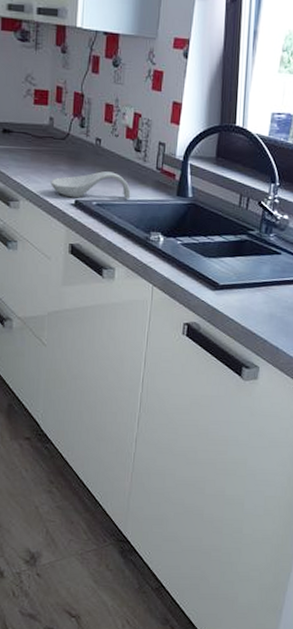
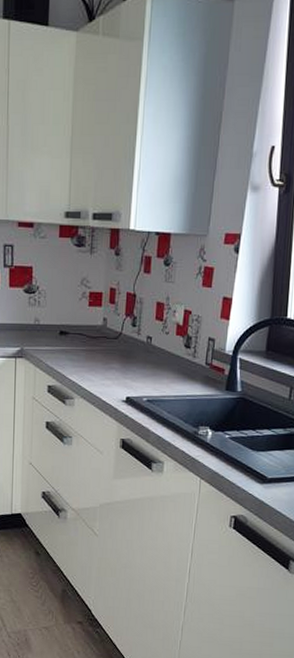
spoon rest: present [50,171,131,199] -> none [103,368,181,395]

